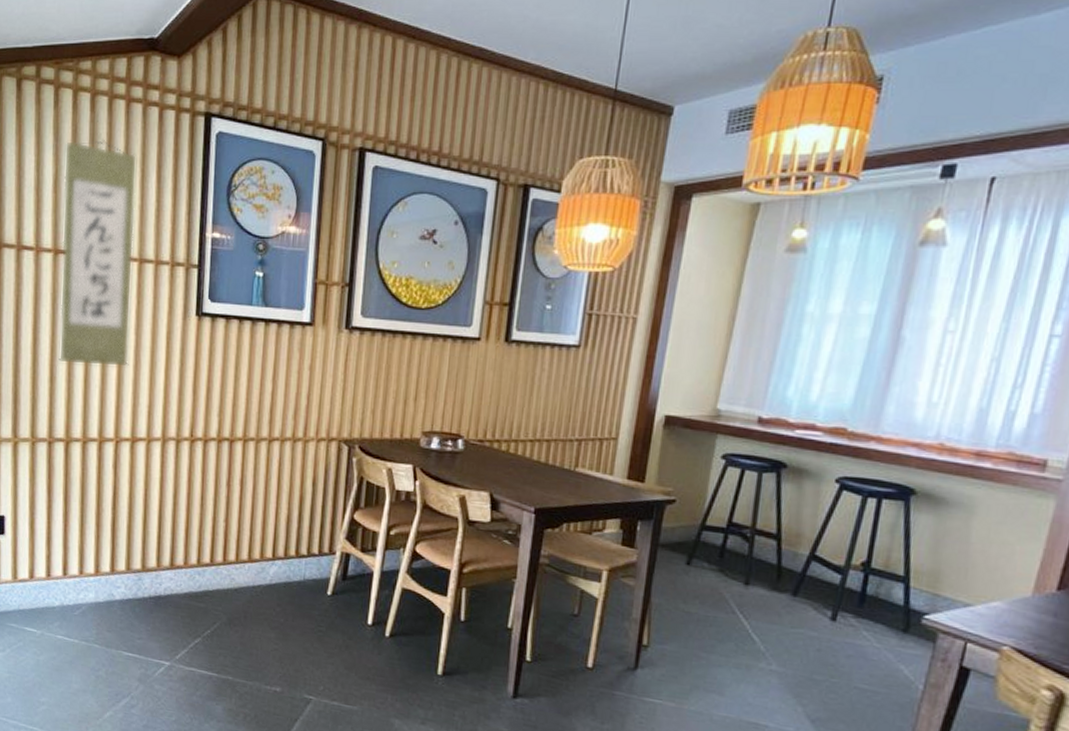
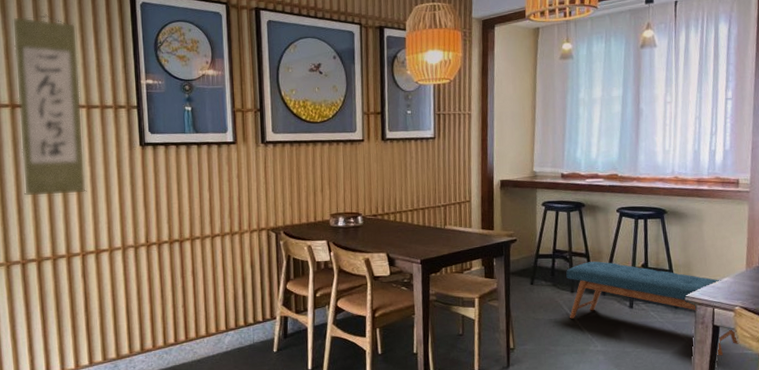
bench: none [737,546,1000,712] -> present [566,261,740,356]

